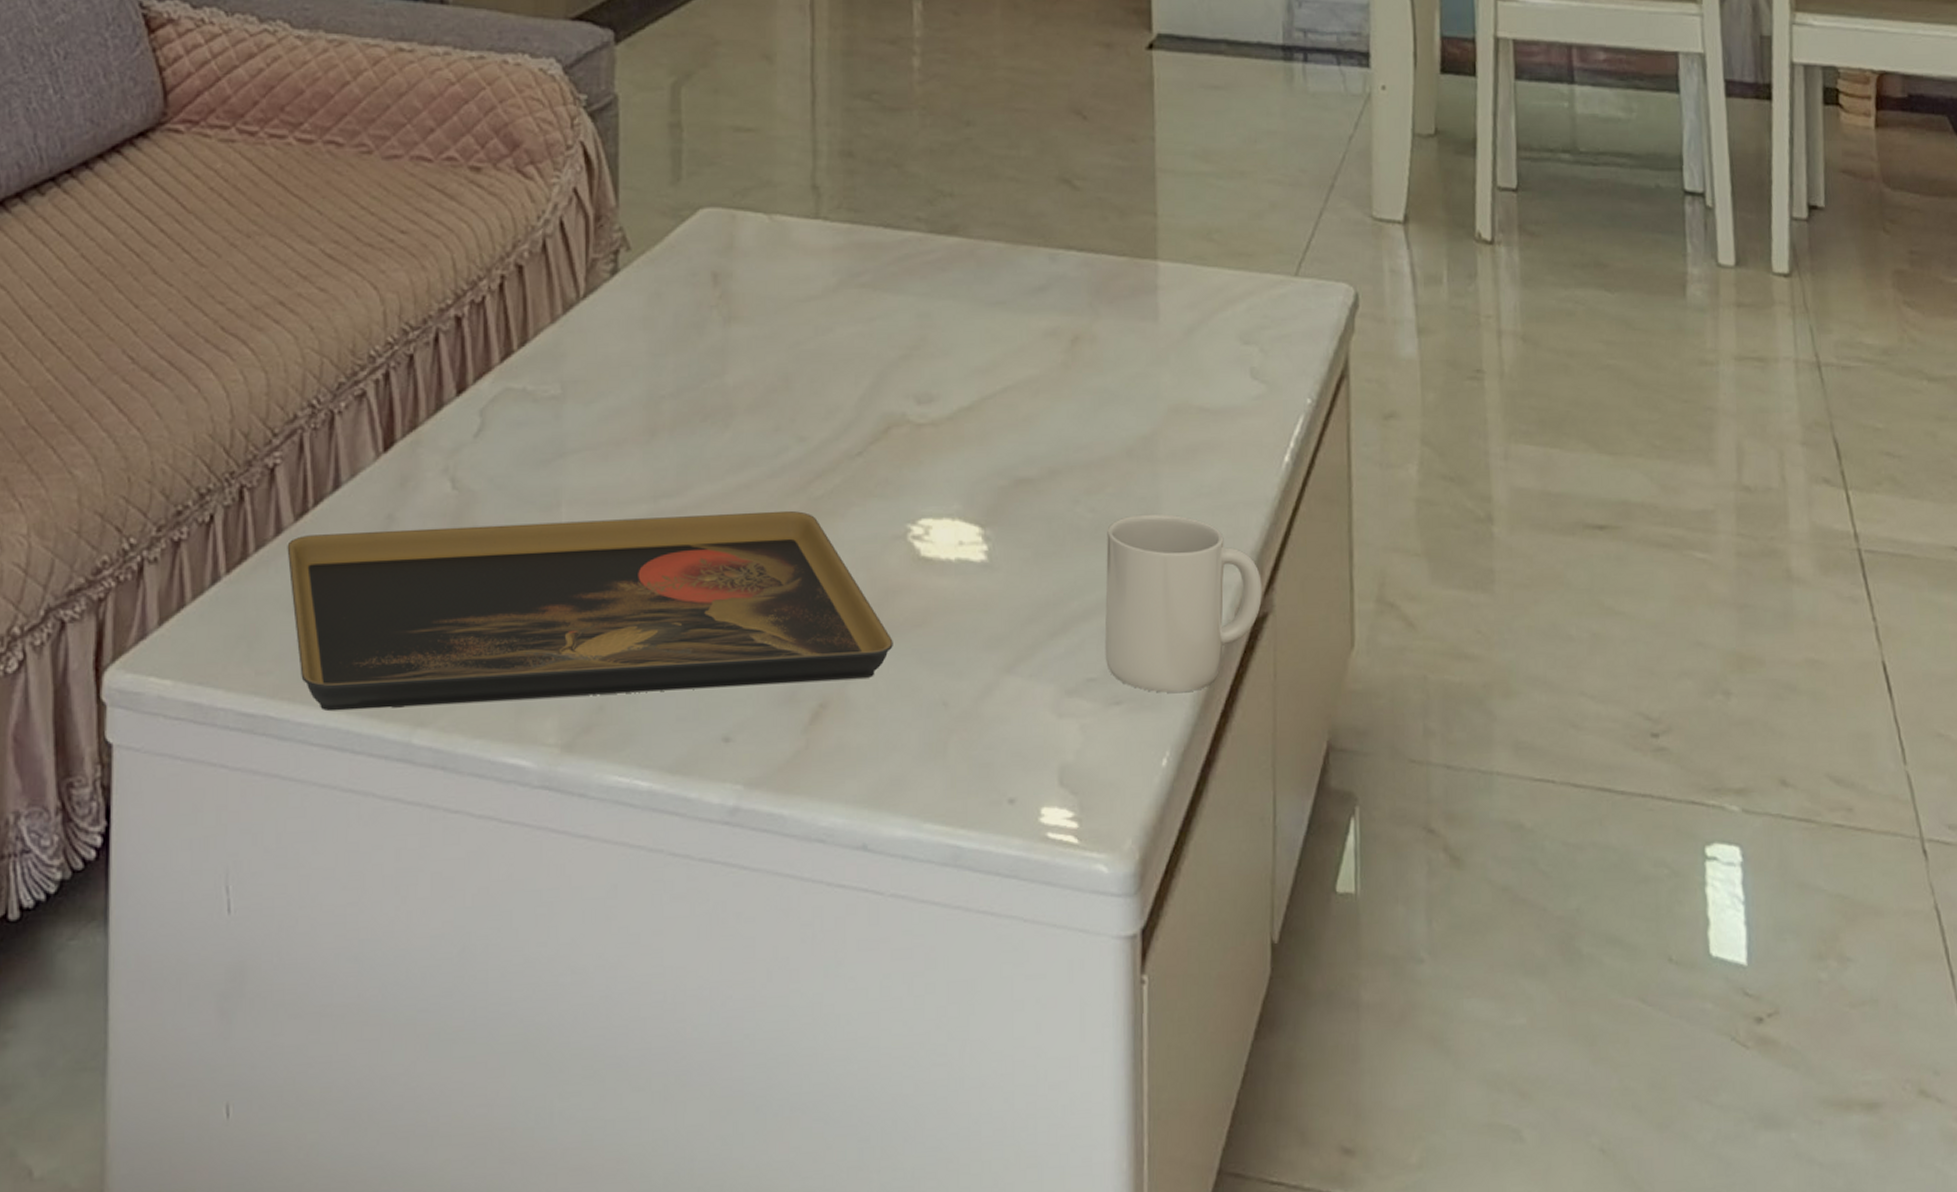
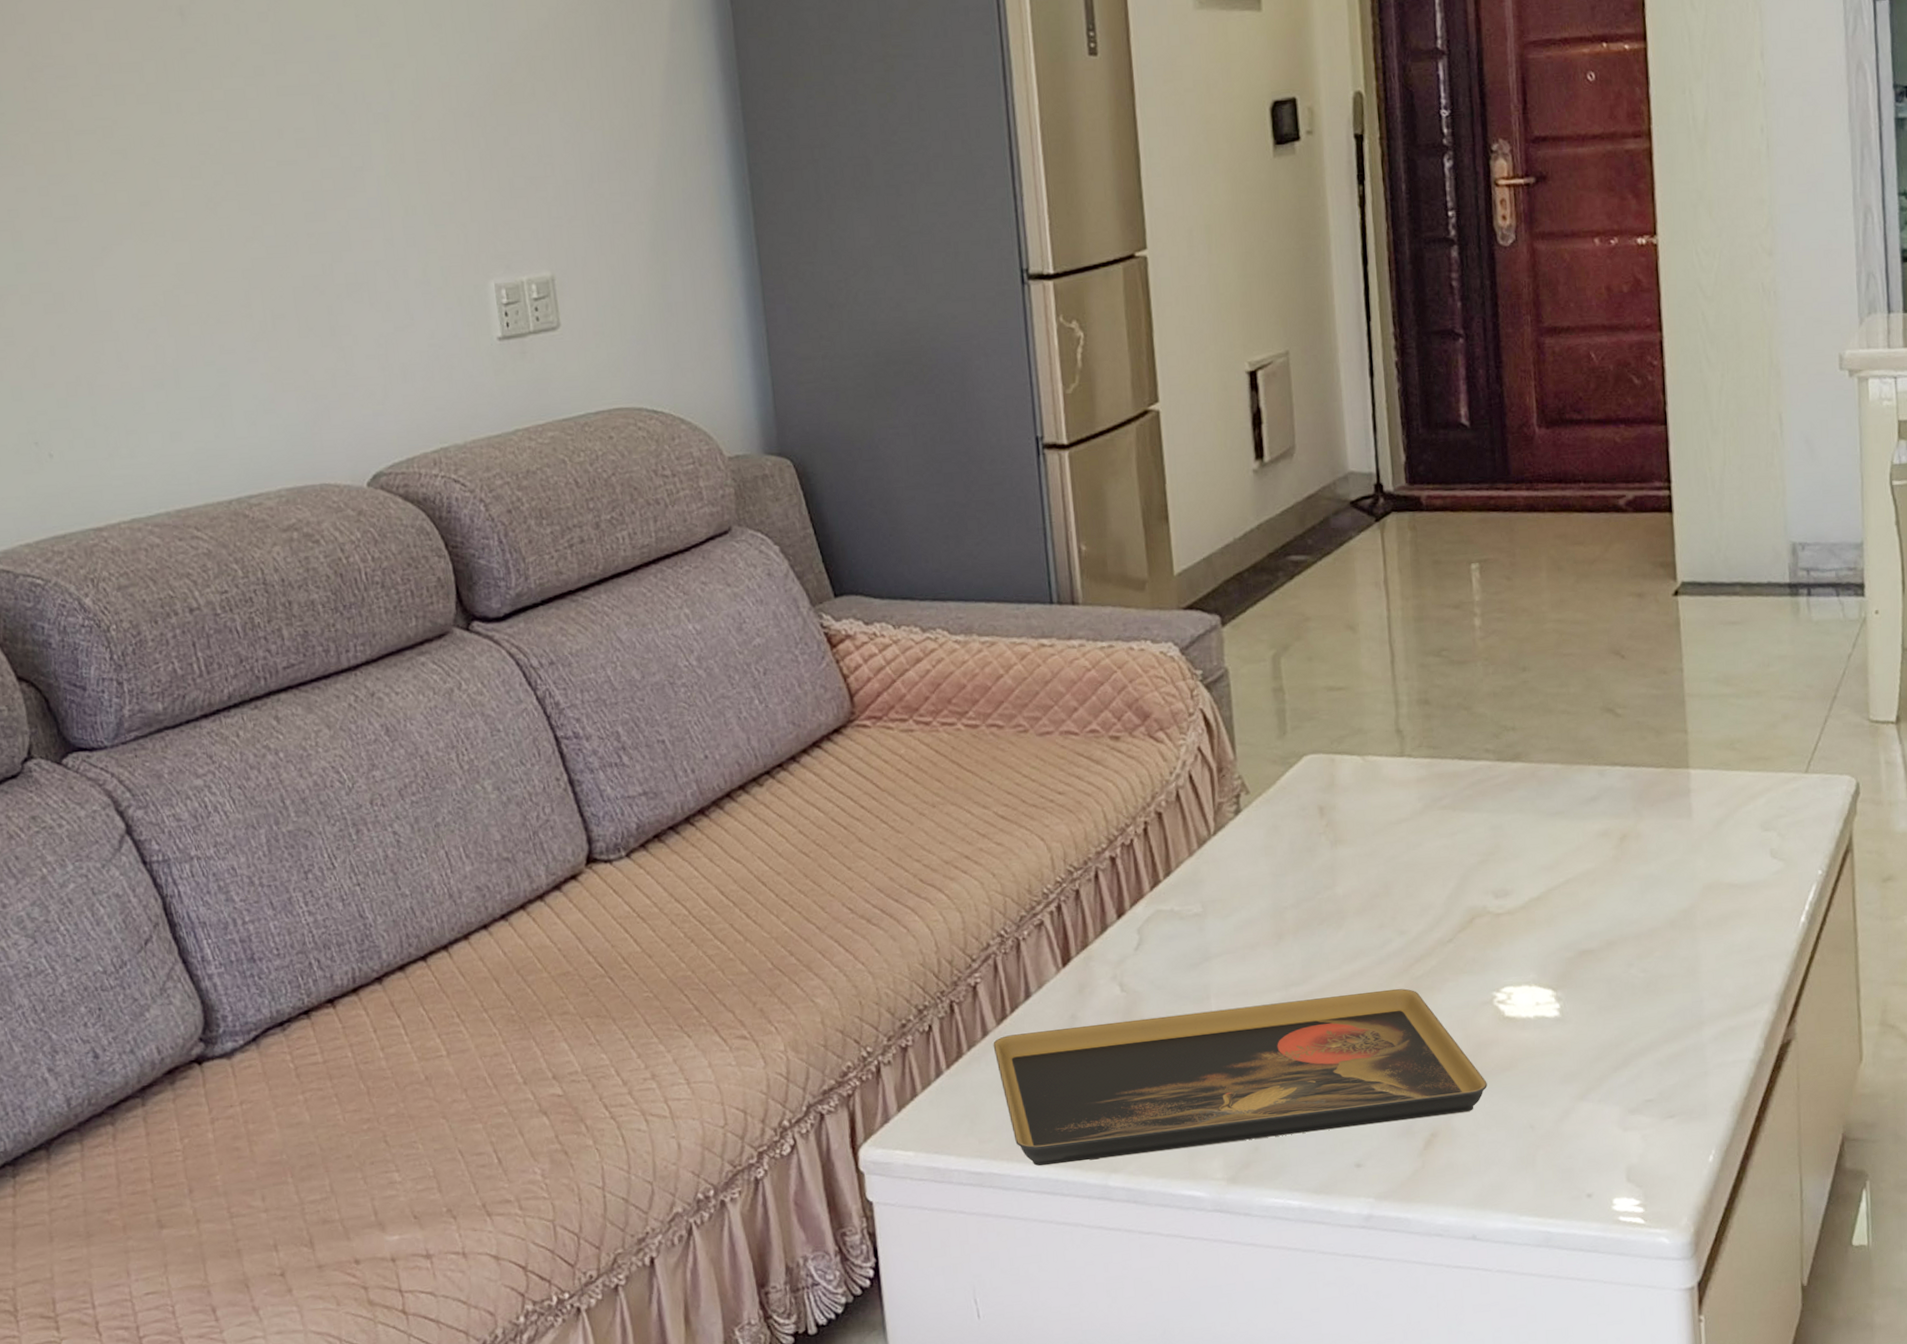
mug: present [1104,513,1262,694] -> none [1656,969,1786,1107]

